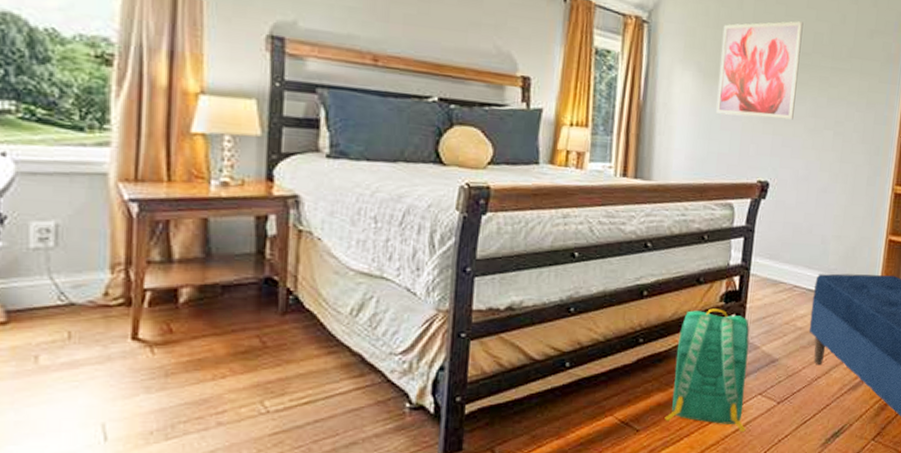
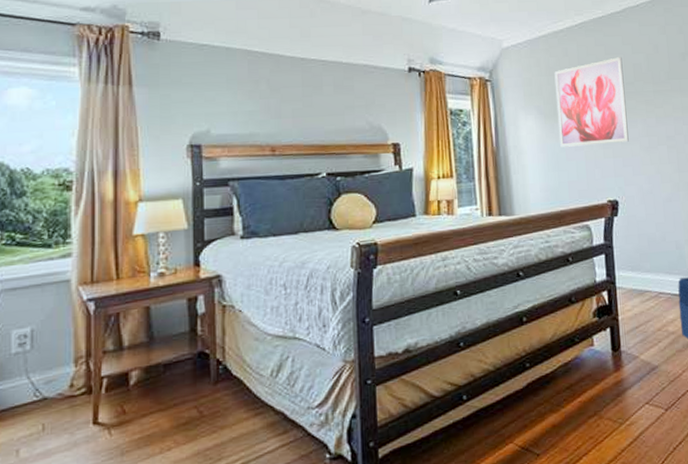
backpack: present [664,308,750,433] -> none [561,324,640,445]

